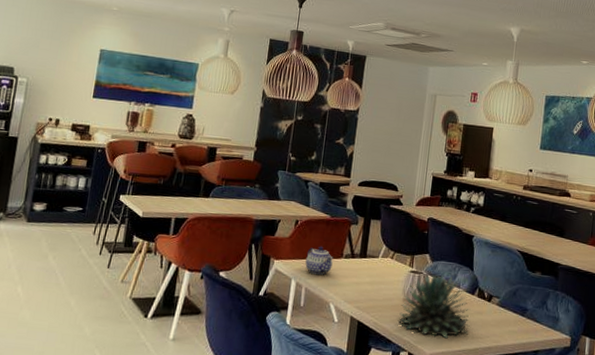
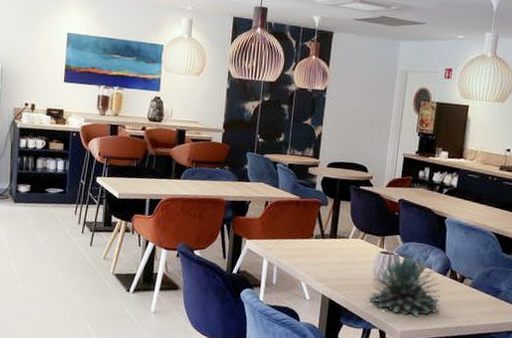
teapot: present [305,246,333,275] -> none [276,226,304,255]

